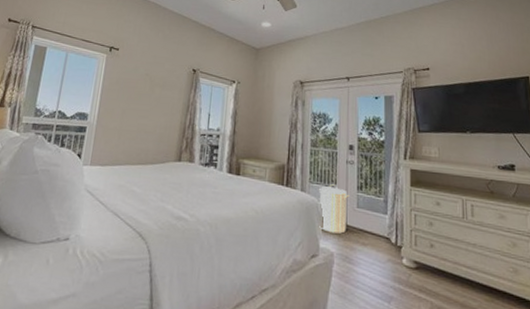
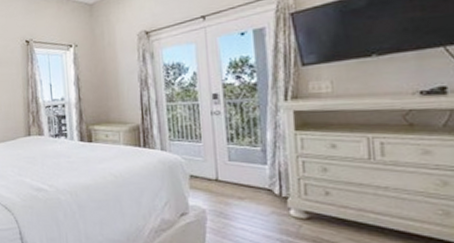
laundry hamper: present [319,183,349,234] -> none [182,138,218,190]

